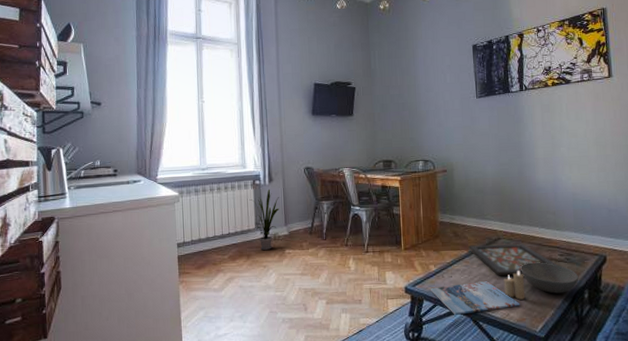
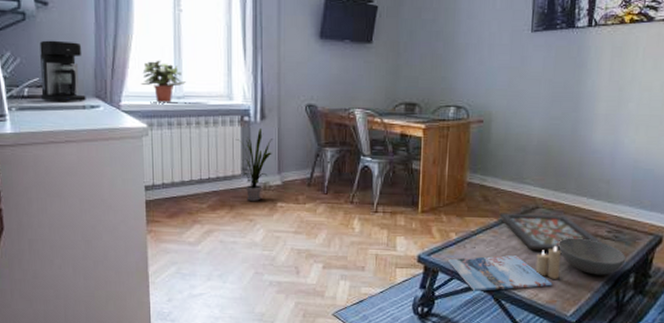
coffee maker: none [94,131,130,180] -> present [39,40,86,102]
potted plant: none [173,141,208,175] -> present [141,60,186,103]

